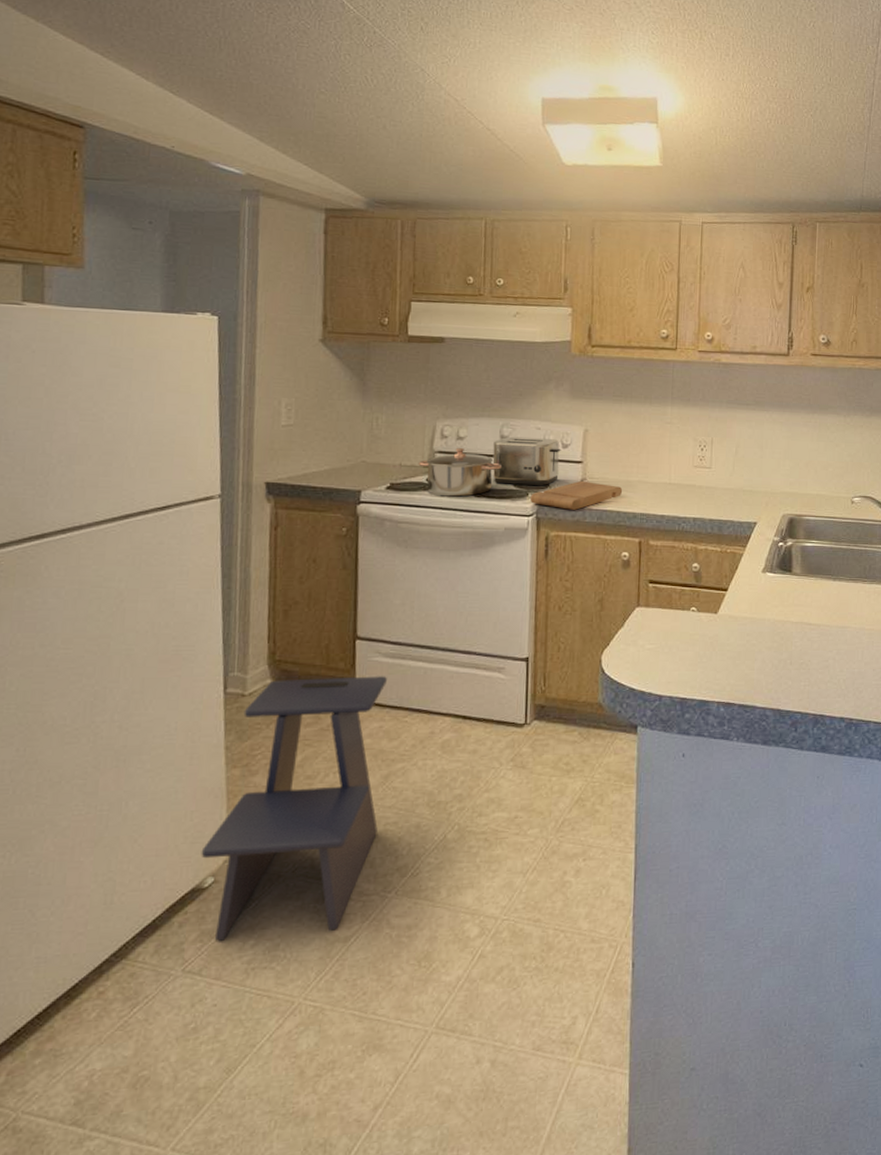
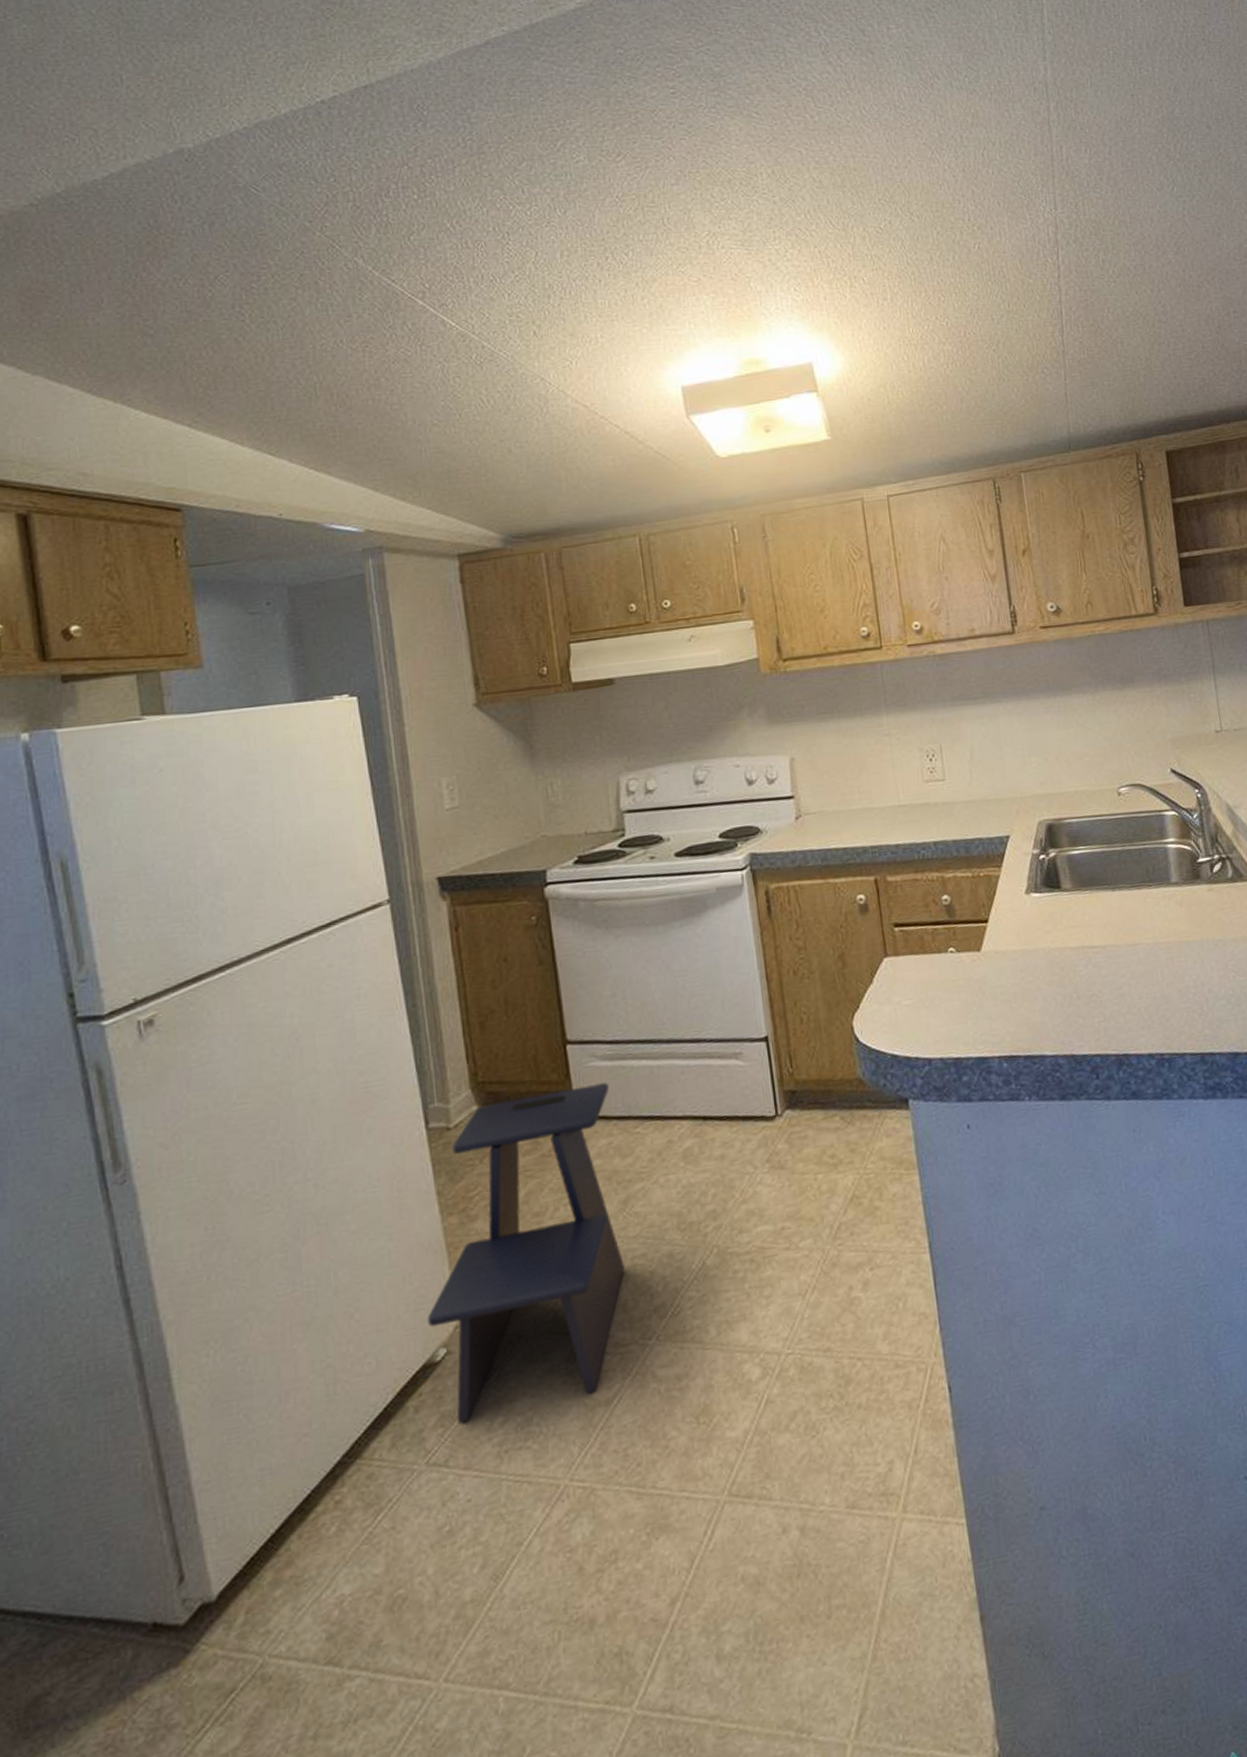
cooking pot: present [418,447,503,497] -> none [606,801,703,863]
toaster: present [492,436,561,486] -> none [688,774,769,838]
cutting board: present [530,480,623,511] -> none [740,818,846,856]

